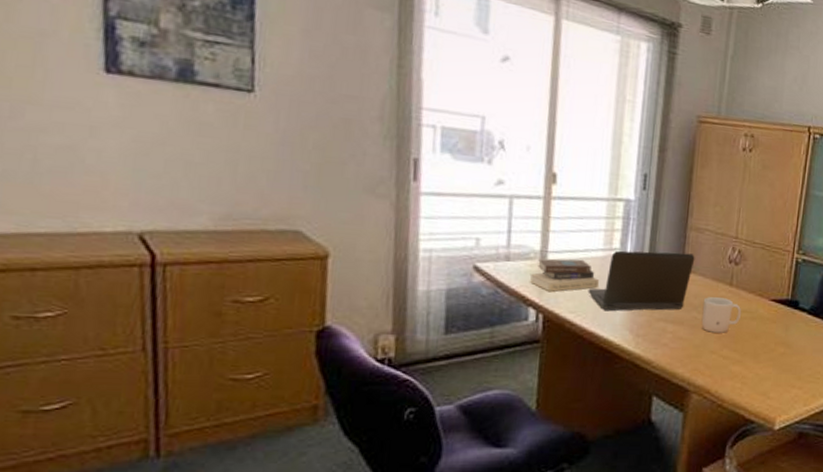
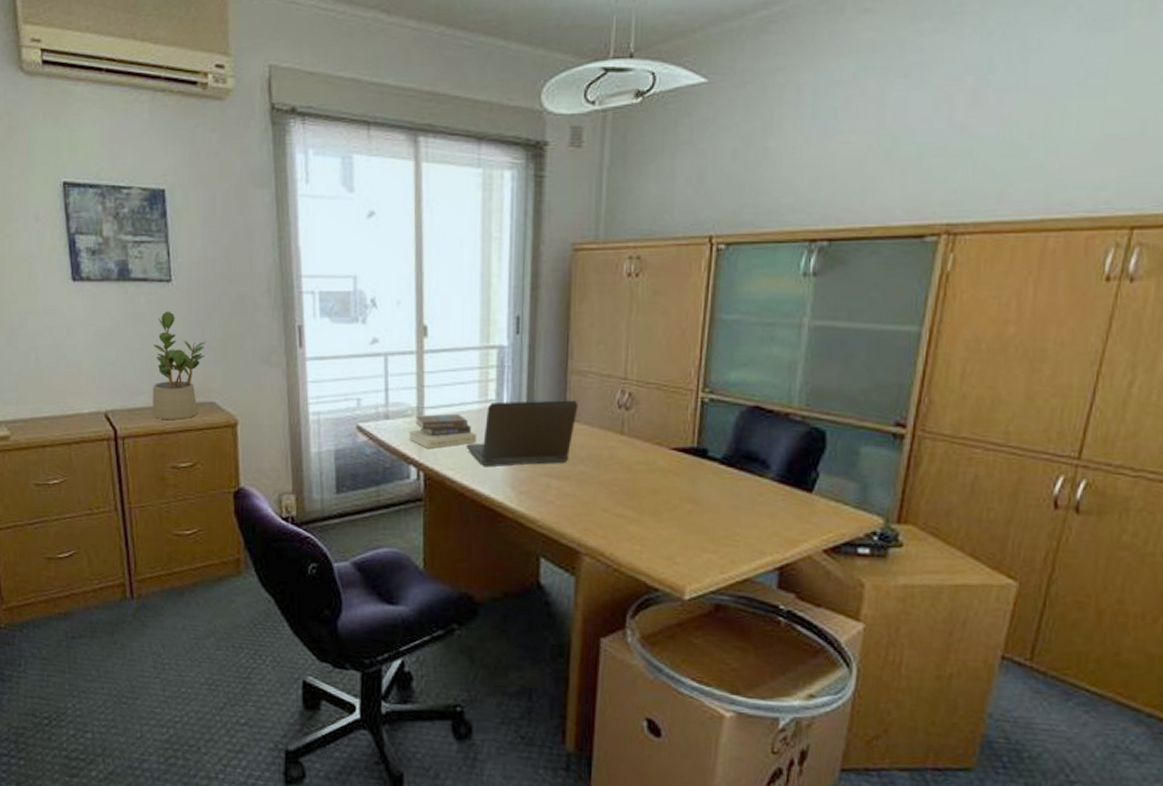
potted plant: none [212,124,296,248] -> present [153,311,207,420]
mug: present [701,296,742,333] -> none [589,447,637,488]

